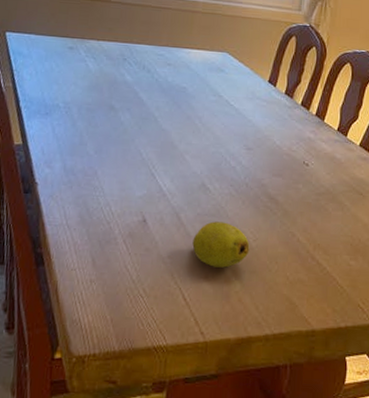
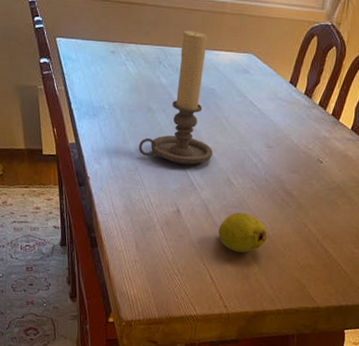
candle holder: none [97,27,185,169] -> present [138,29,213,165]

